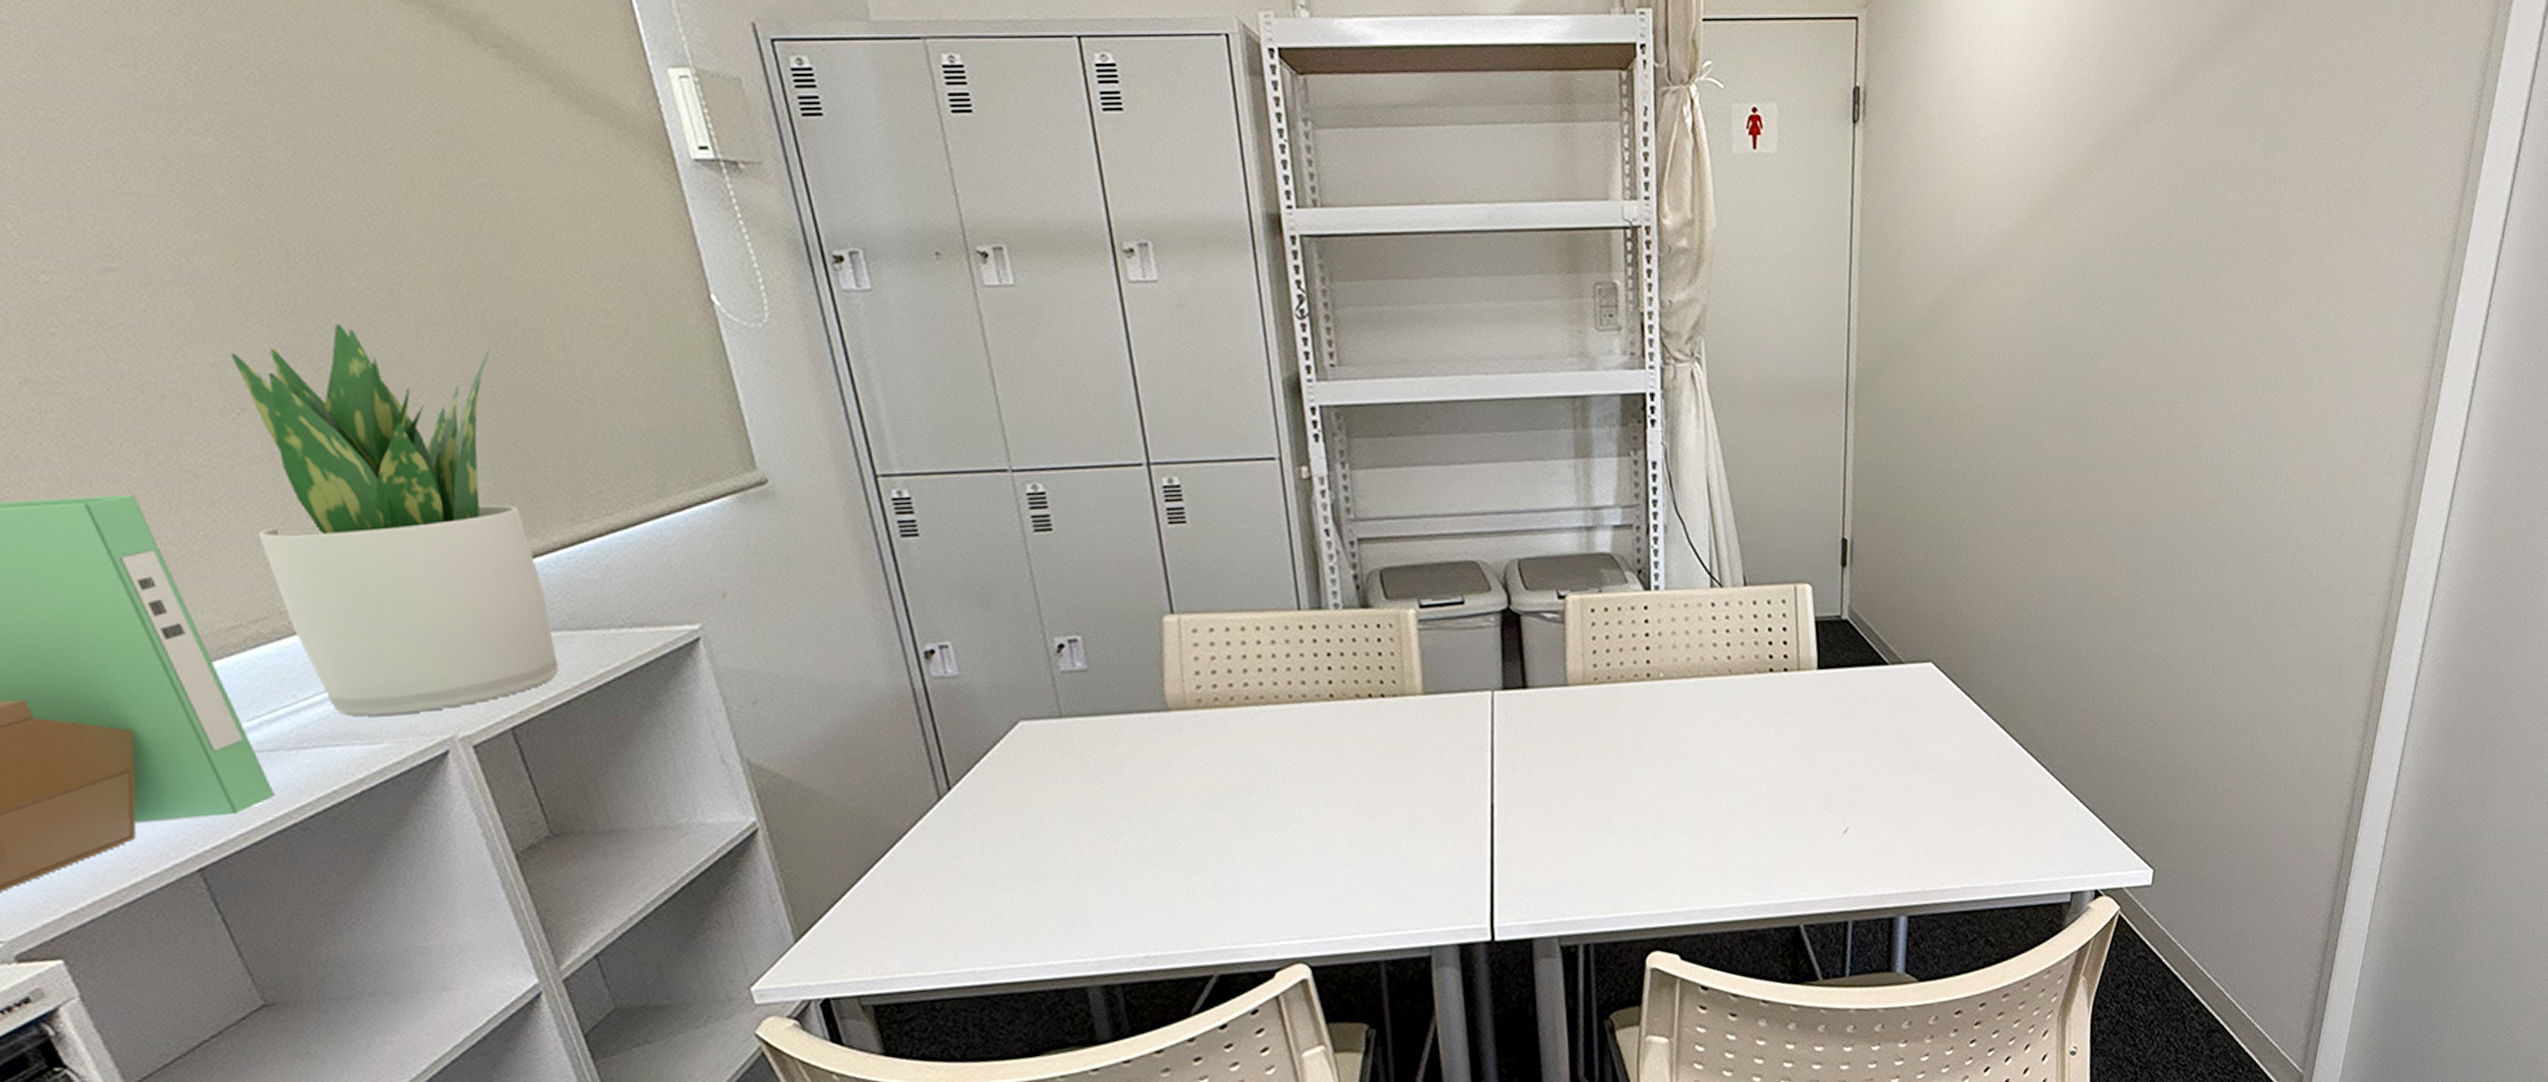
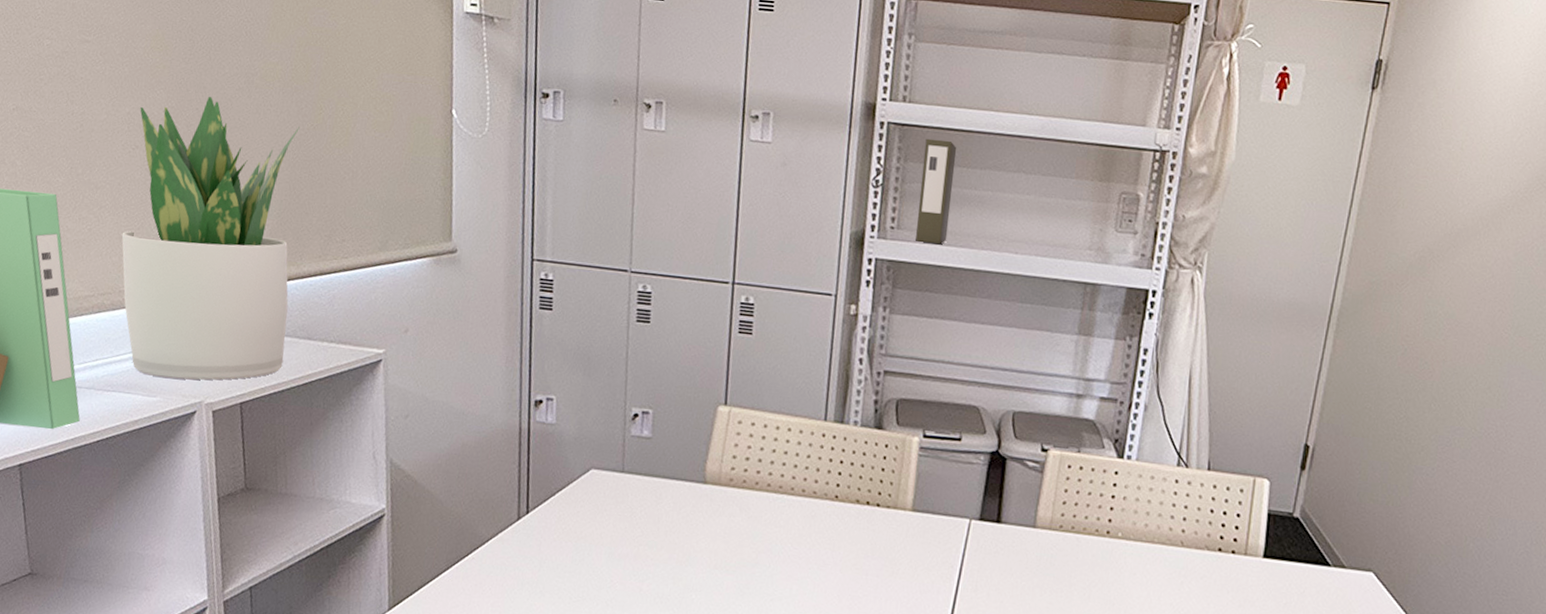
binder: none [1351,248,1402,378] -> present [916,138,957,245]

